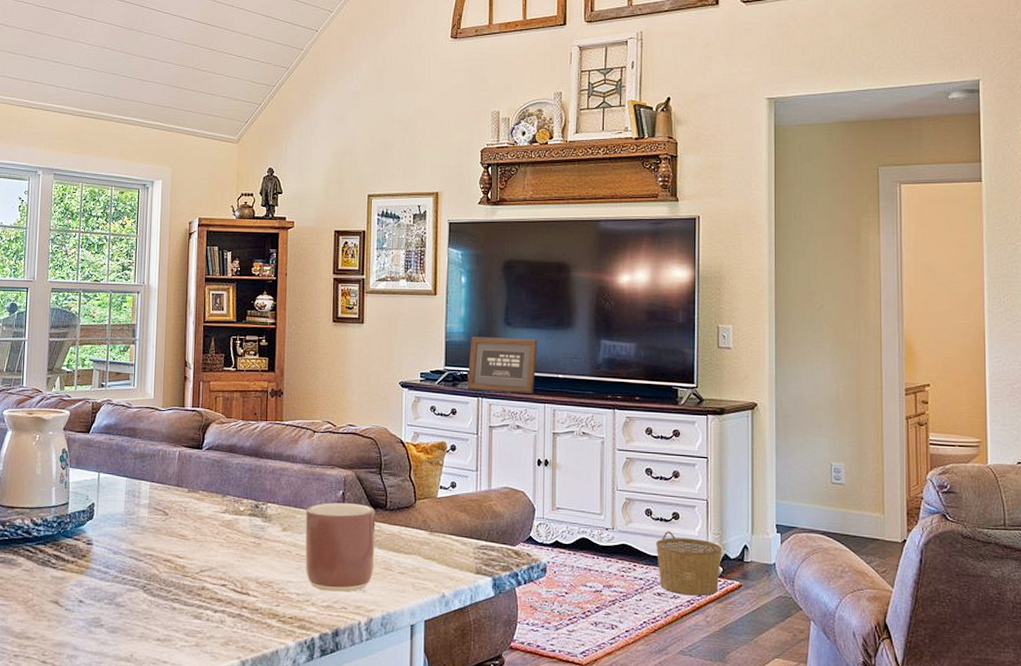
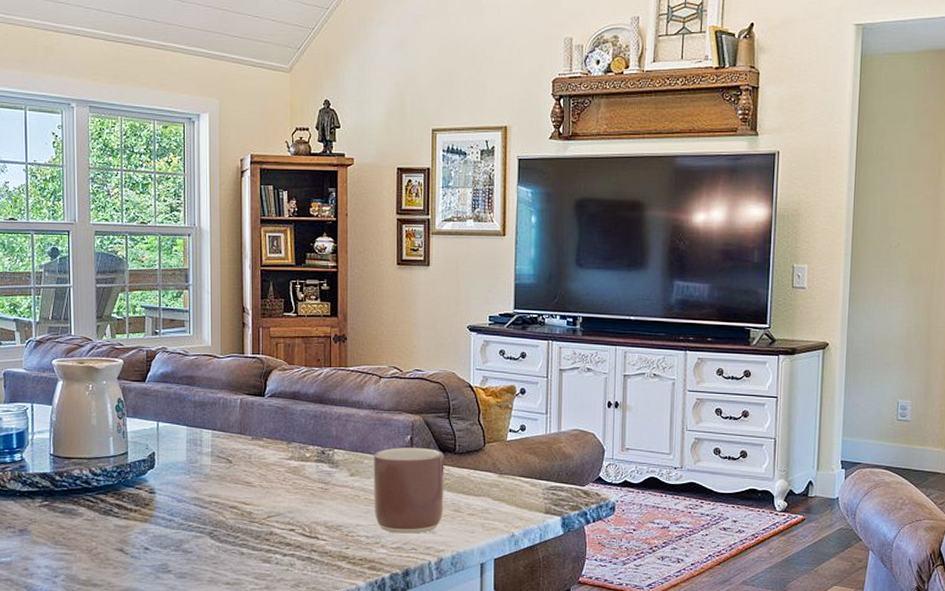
picture frame: present [467,337,538,395] -> none [536,278,610,337]
basket: present [655,531,723,596] -> none [723,469,788,530]

